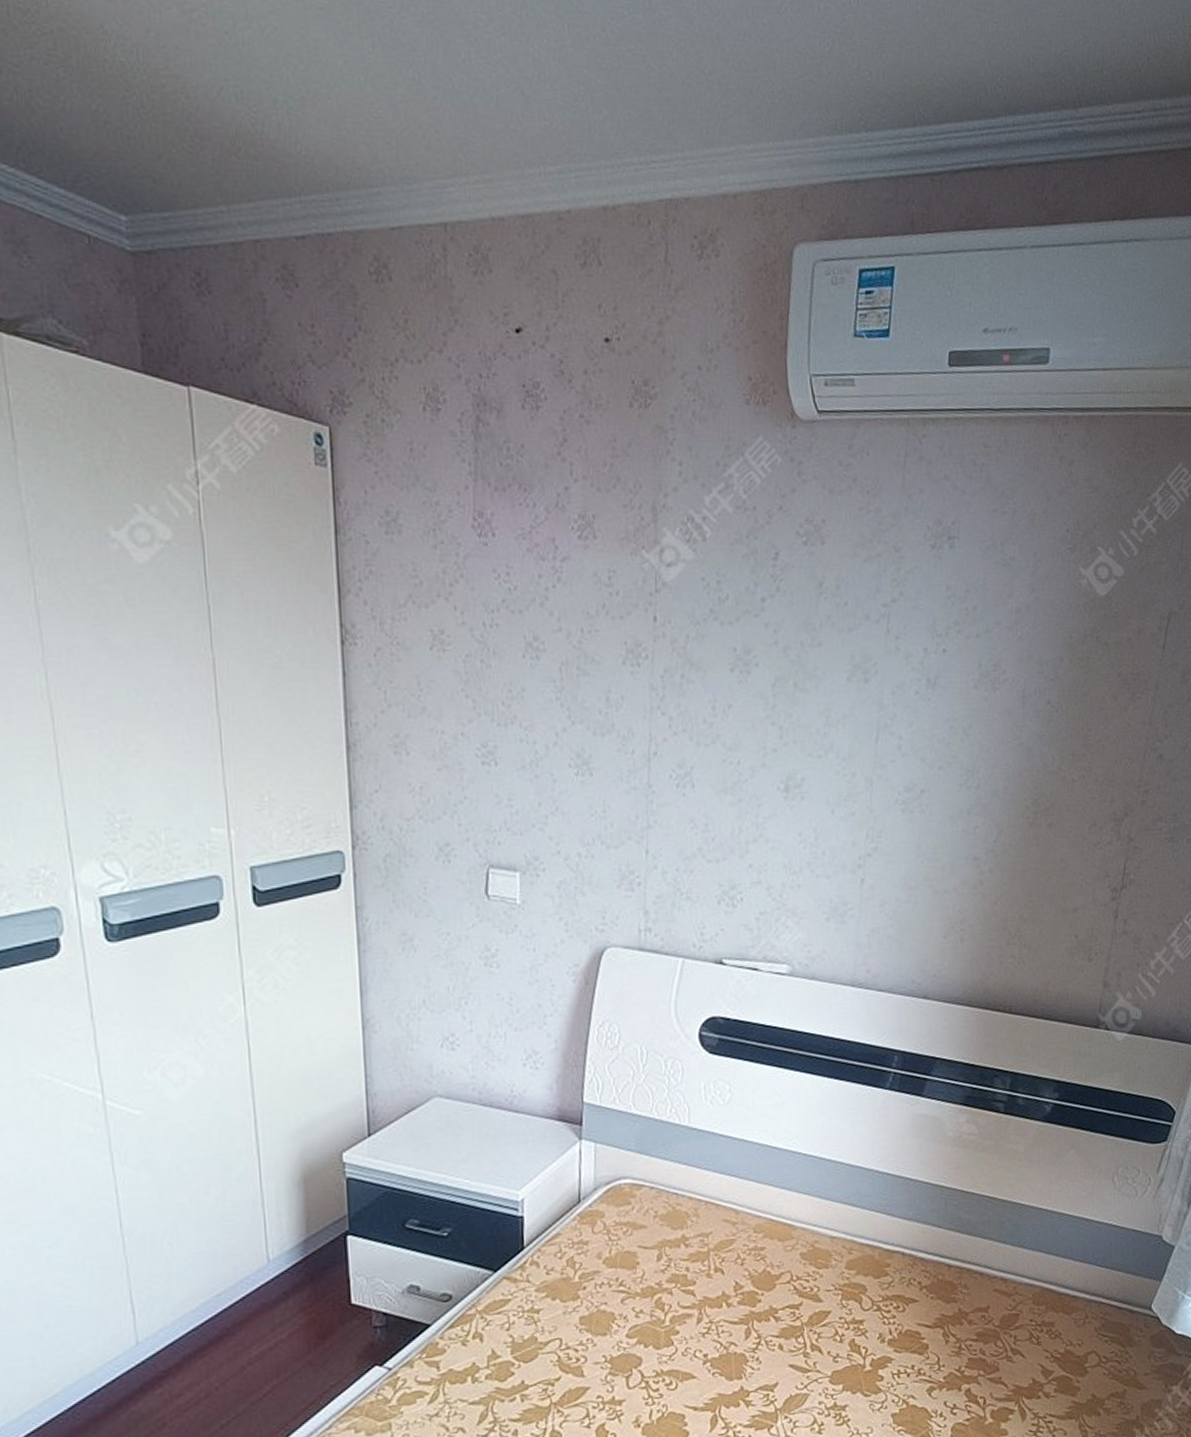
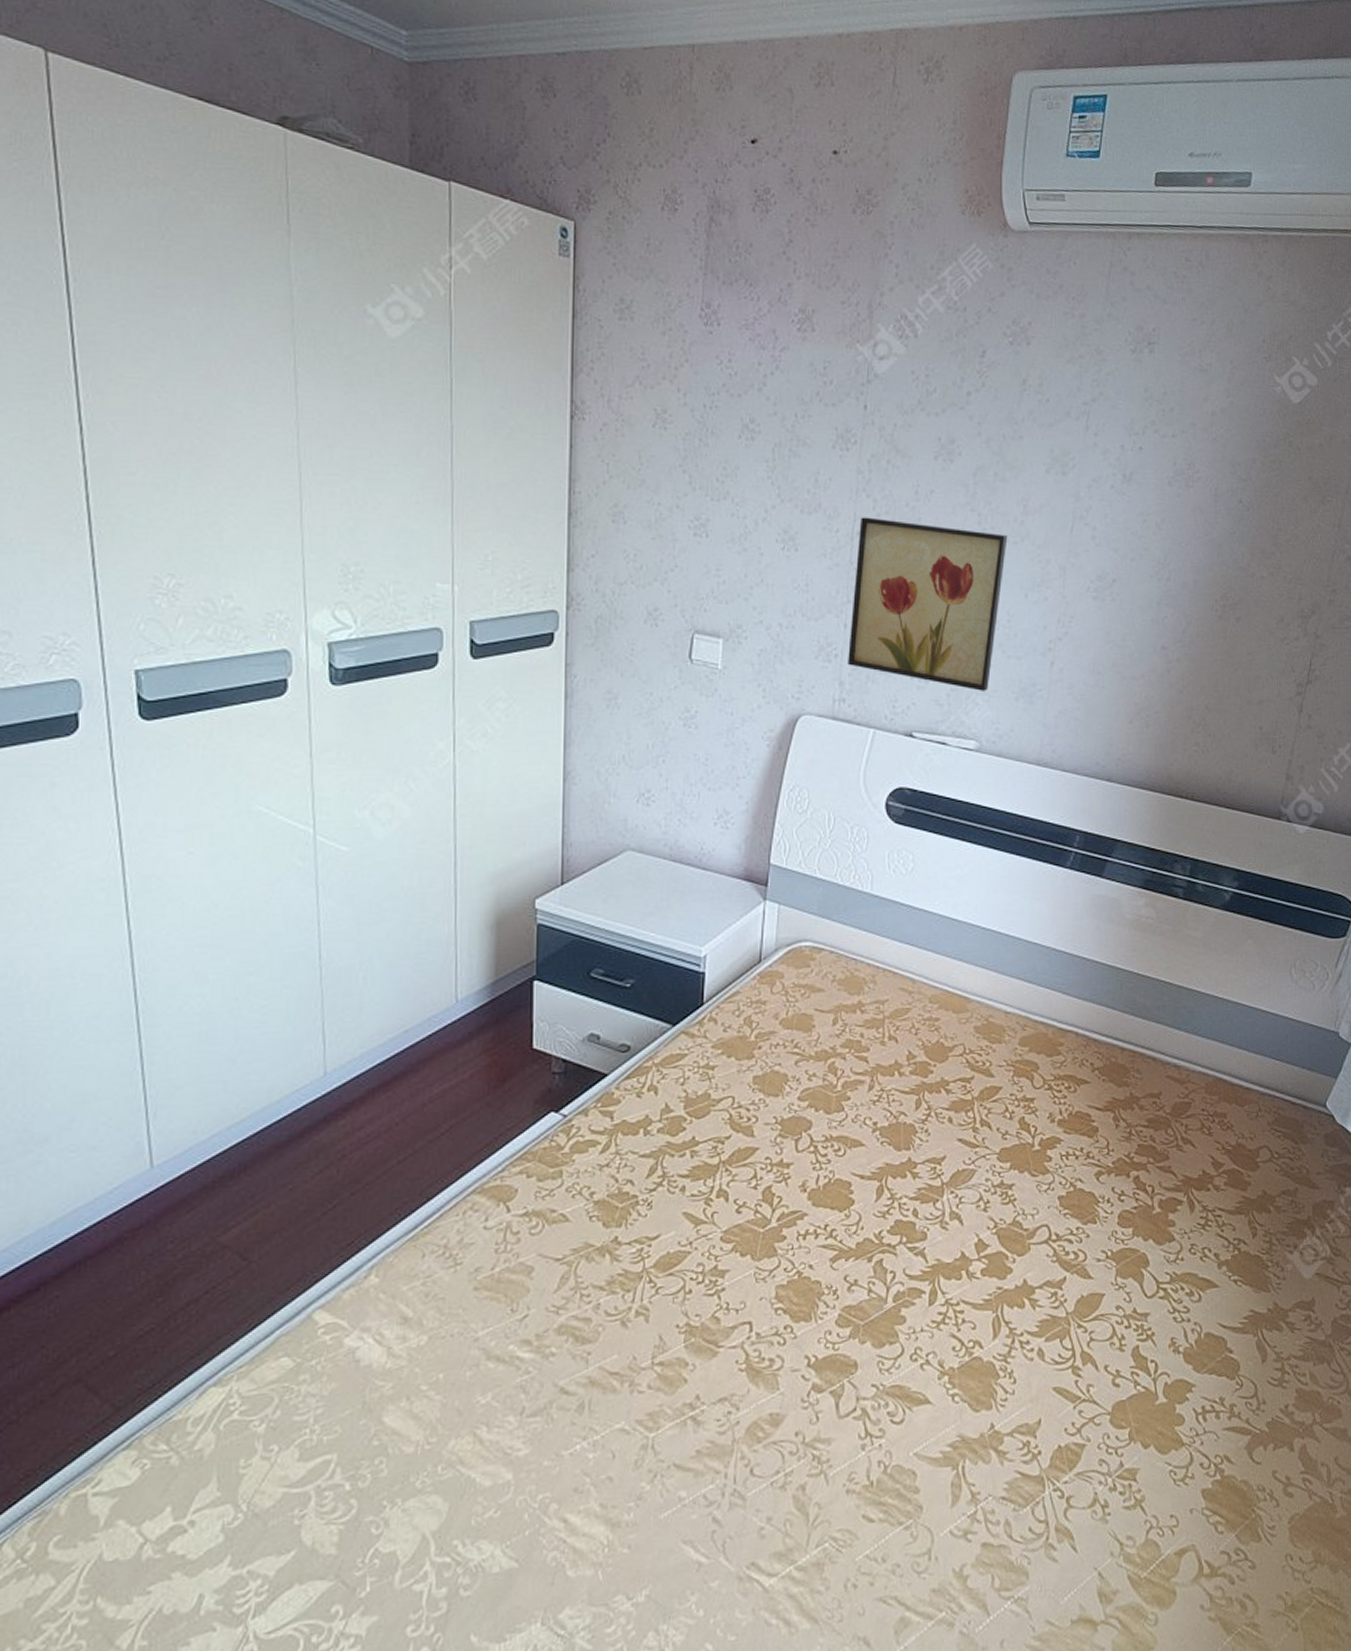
wall art: none [651,736,811,913] -> present [848,517,1008,691]

